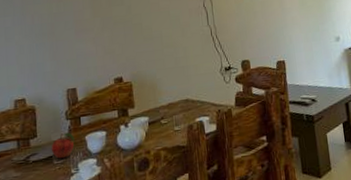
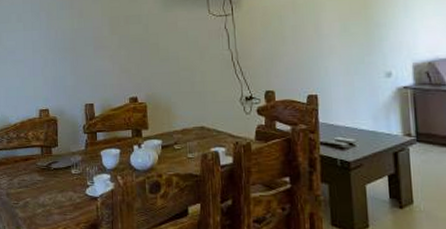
fruit: present [51,132,75,159] -> none [69,145,91,170]

